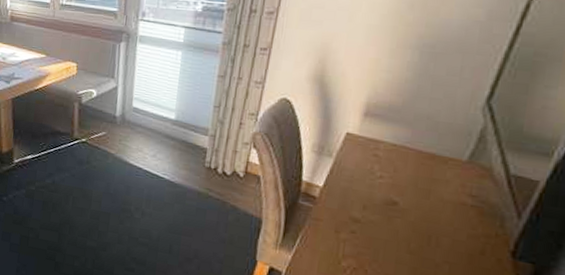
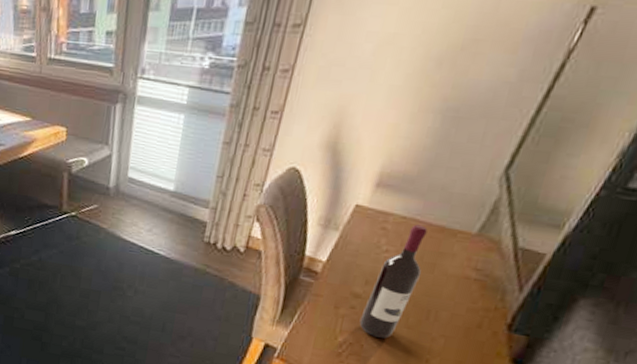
wine bottle: none [361,151,419,264] -> present [359,224,428,339]

